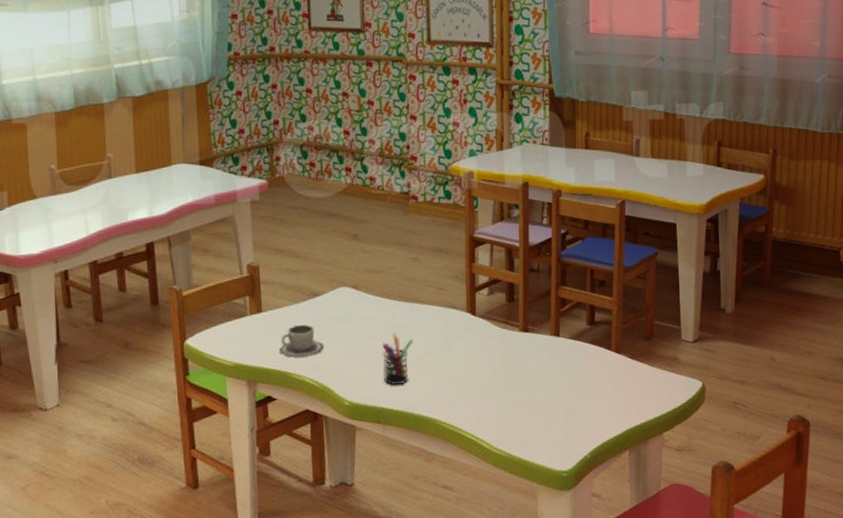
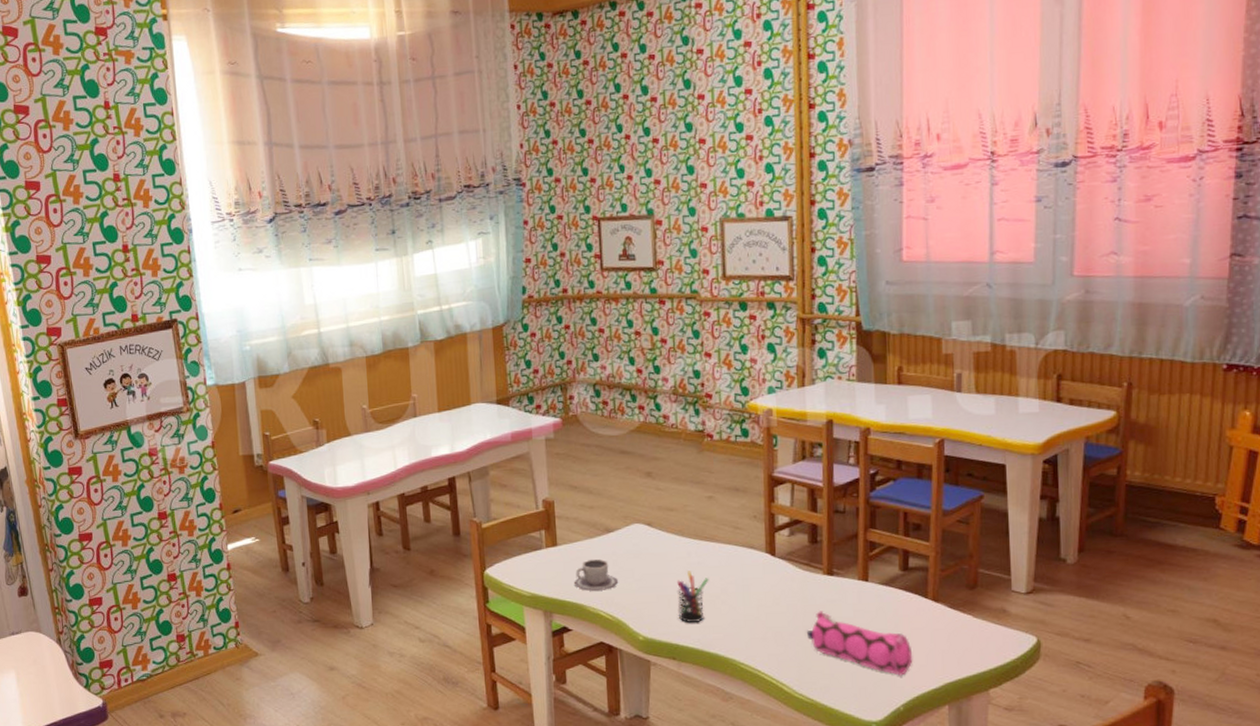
pencil case: none [505,366,599,425] -> present [807,611,913,676]

